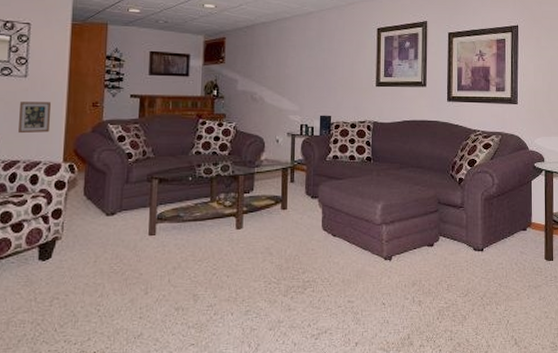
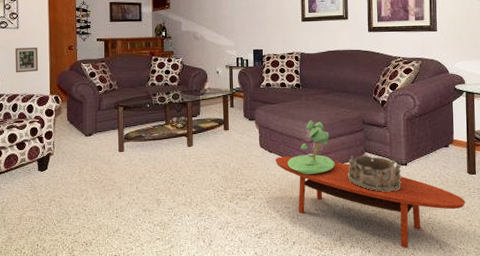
coffee table: none [339,241,543,346] -> present [275,156,466,249]
potted flower: none [353,199,406,263] -> present [288,121,335,175]
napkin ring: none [419,238,478,282] -> present [347,153,402,192]

